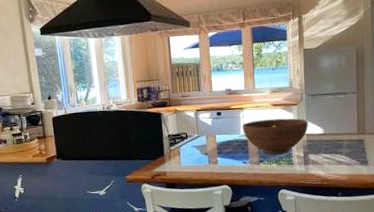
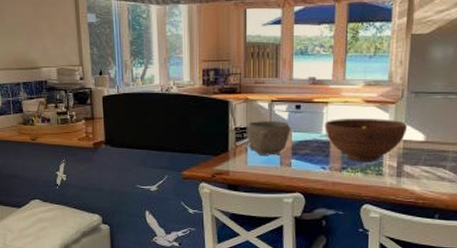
bowl: none [177,126,215,157] -> present [246,121,291,156]

